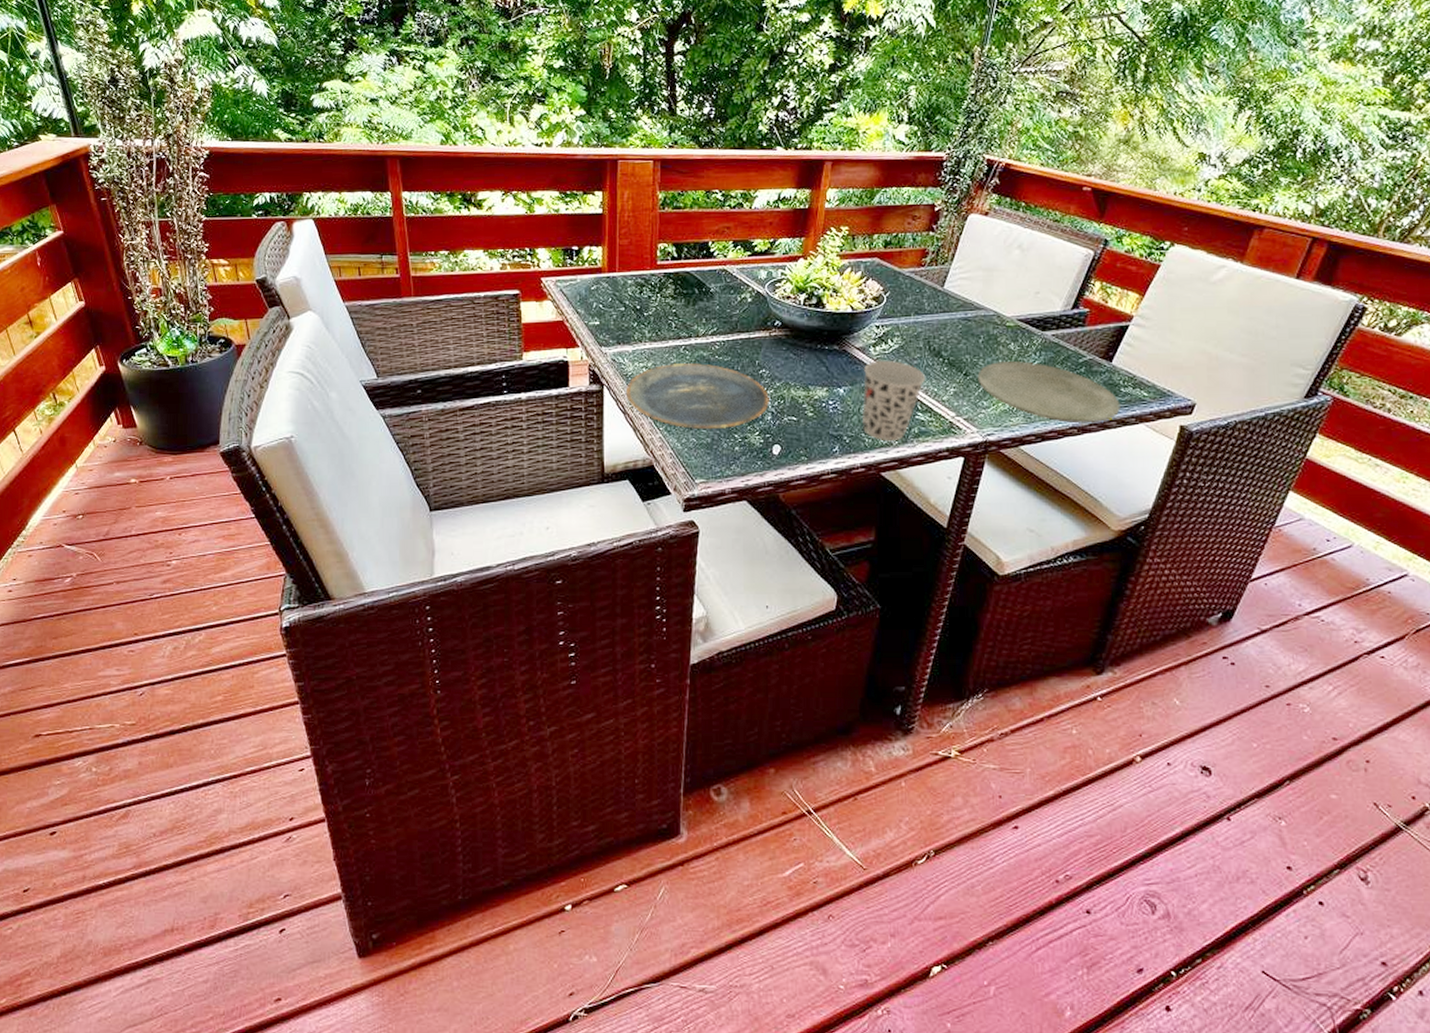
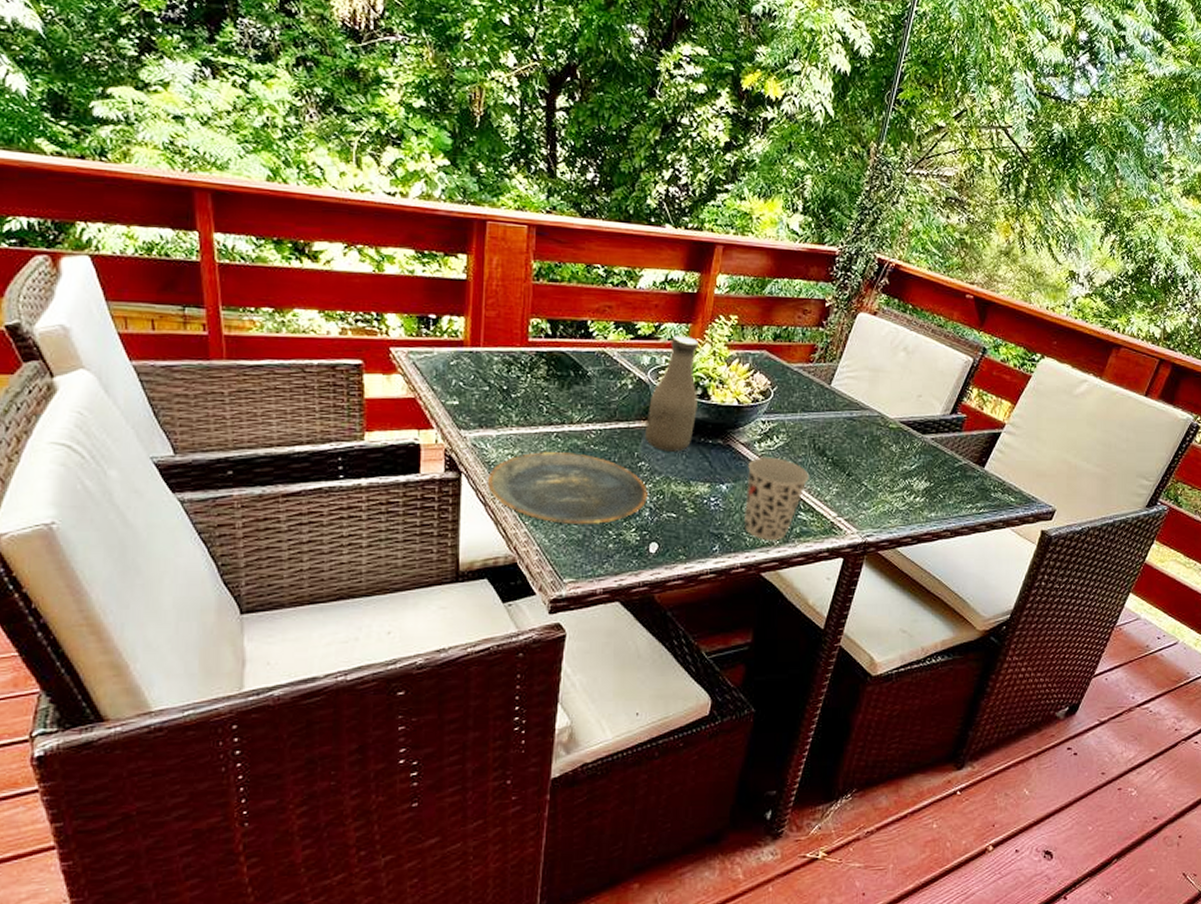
bottle: none [764,249,813,359] -> present [644,335,698,452]
plate: present [977,361,1120,424] -> none [860,463,990,527]

